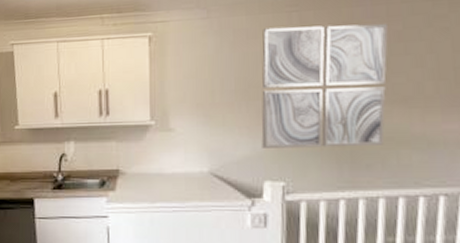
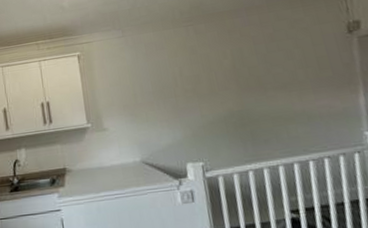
wall art: present [261,23,388,148] -> none [167,28,275,136]

